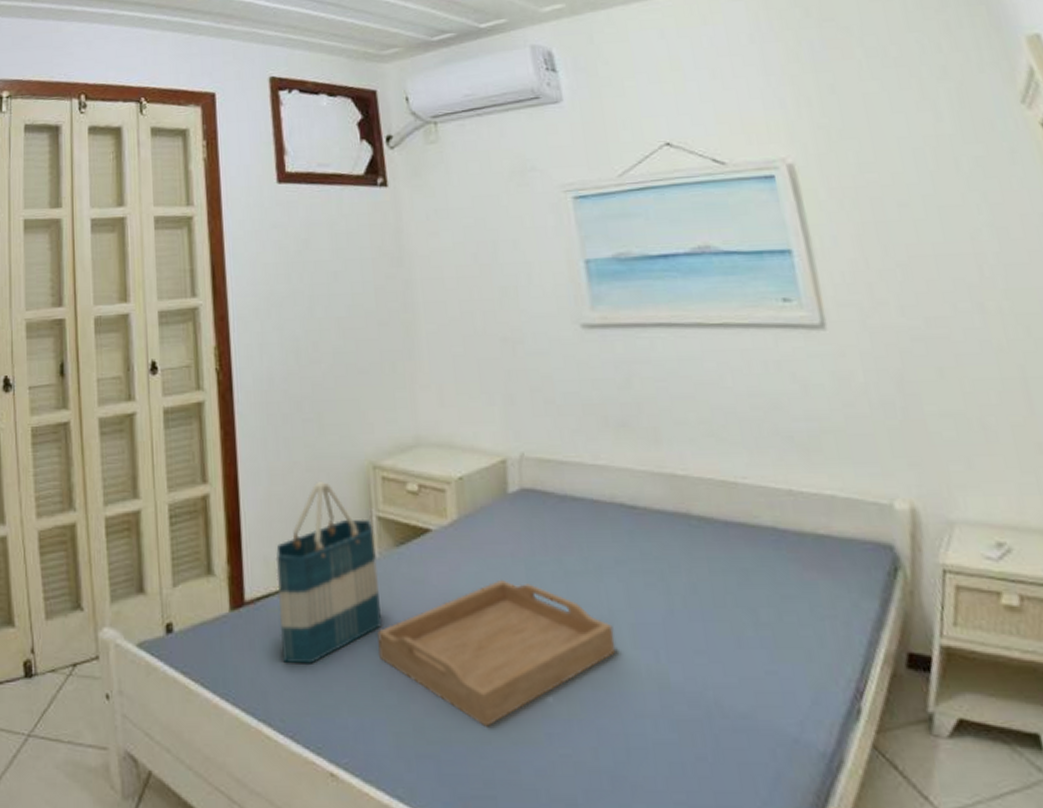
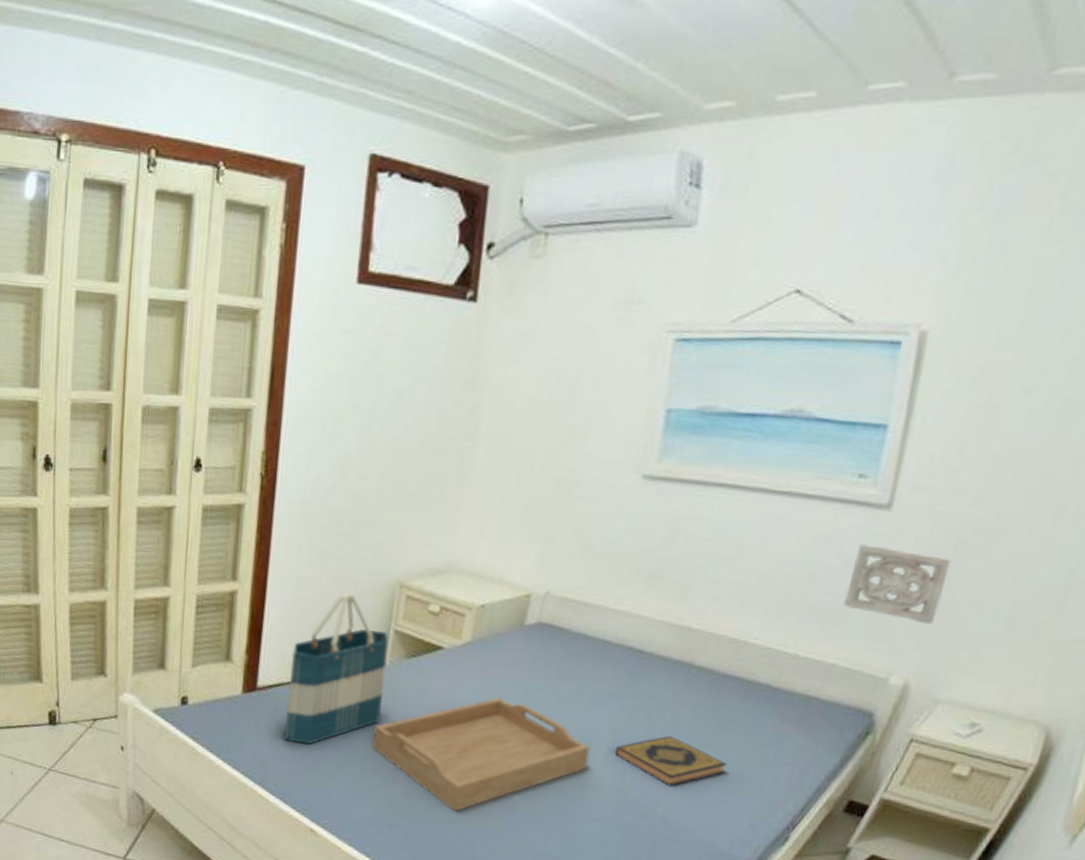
hardback book: none [639,600,764,663] -> present [614,735,726,787]
wall ornament: none [809,366,912,441] -> present [843,544,951,625]

